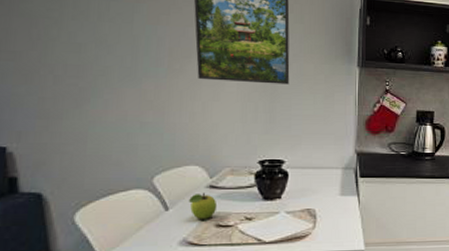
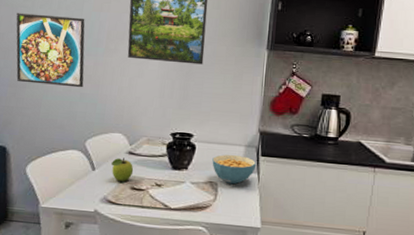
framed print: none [37,25,144,116] -> present [16,13,85,88]
cereal bowl: none [308,179,355,210] -> present [212,154,256,185]

